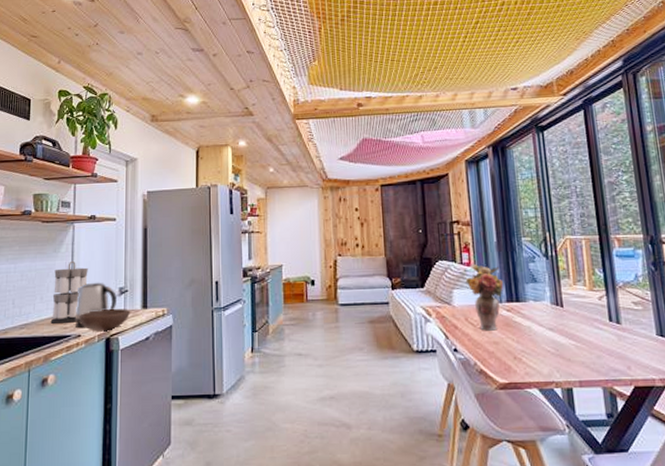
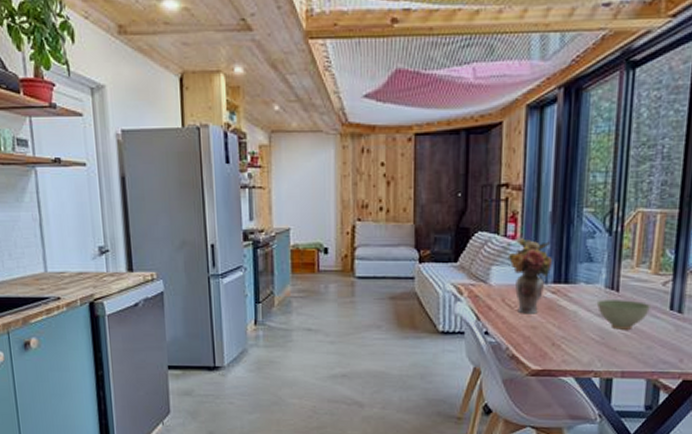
spice rack: present [50,260,88,325] -> none [20,212,60,285]
kettle: present [74,282,117,329] -> none [50,239,97,291]
bowl: present [78,309,131,332] -> none [55,271,115,295]
bowl: none [546,314,593,342] -> present [596,300,652,330]

